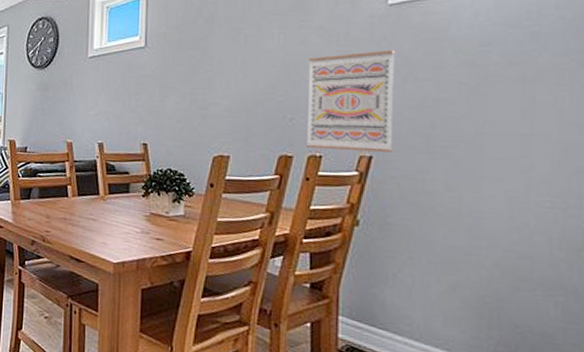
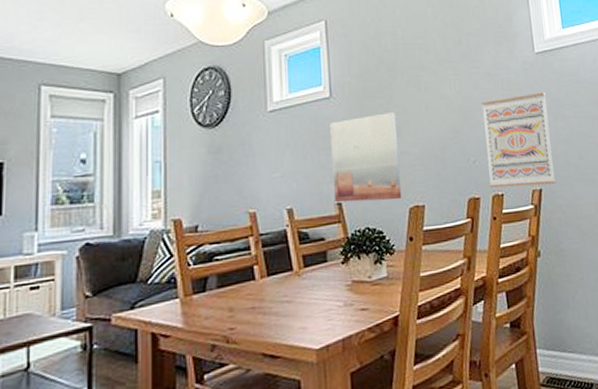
wall art: none [140,64,208,148] -> present [330,113,402,203]

